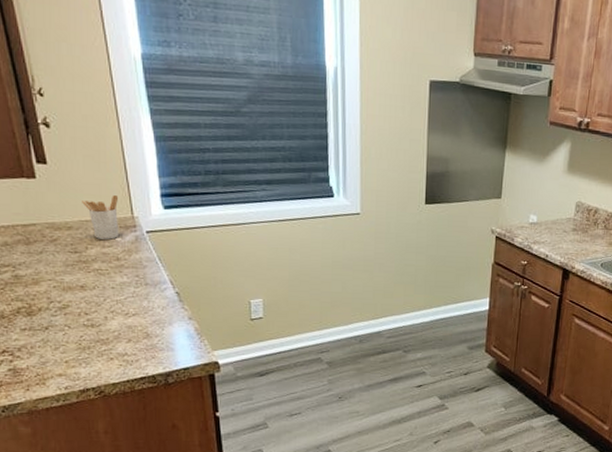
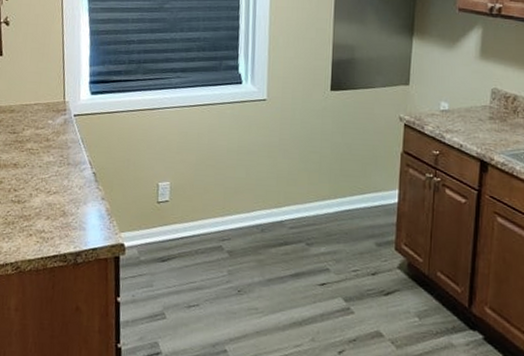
utensil holder: present [82,195,120,240] -> none [25,82,54,122]

